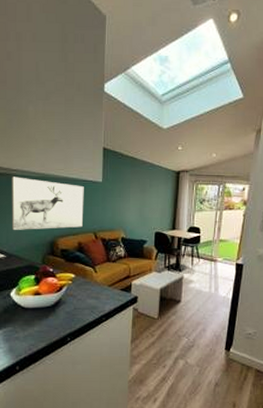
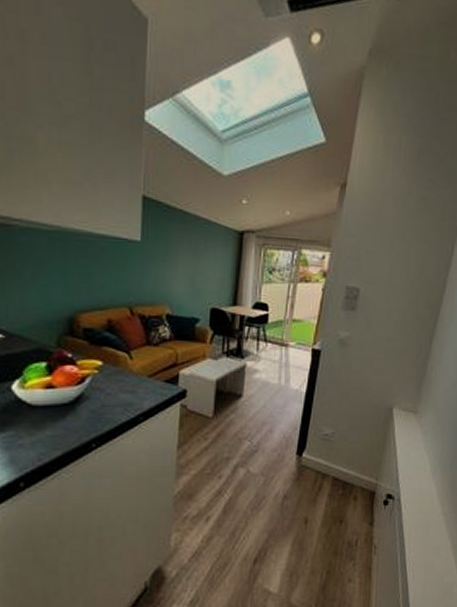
wall art: present [11,176,84,230] -> none [12,228,116,302]

